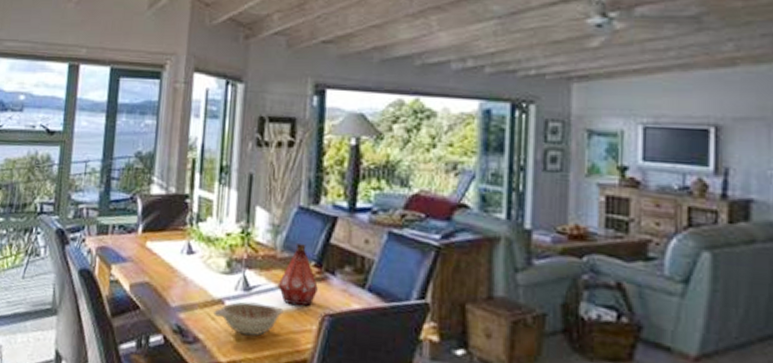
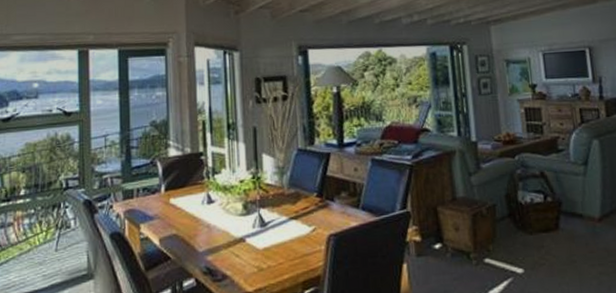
decorative bowl: present [213,301,283,337] -> none [237,235,296,265]
bottle: present [277,244,319,306] -> none [288,180,323,232]

